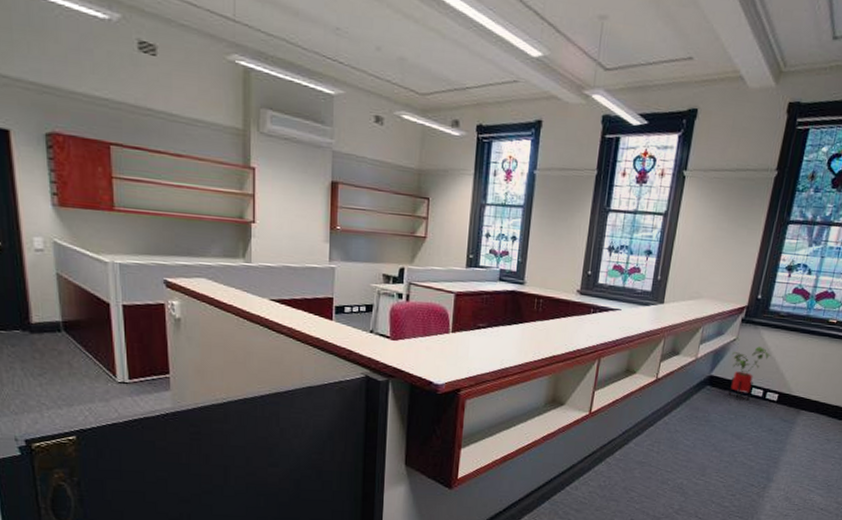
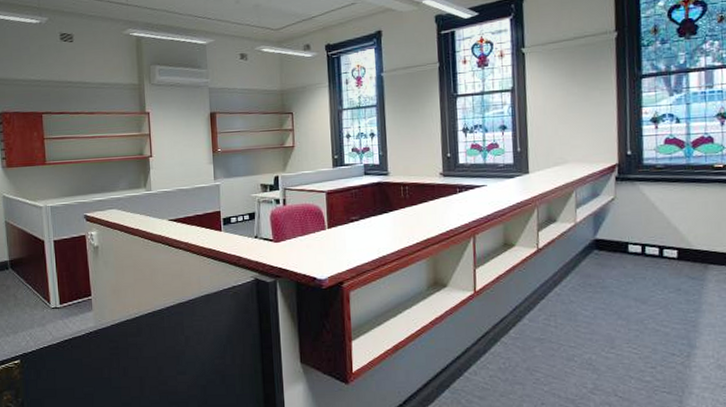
house plant: present [728,346,772,401] -> none [614,203,658,262]

